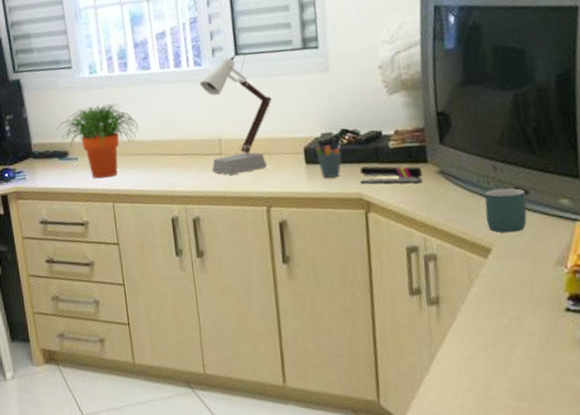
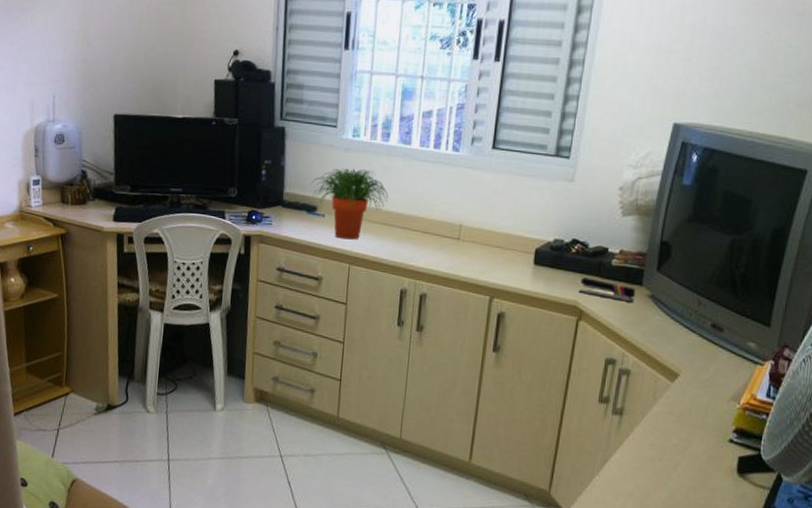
desk lamp: present [199,52,272,175] -> none [448,146,517,261]
pen holder: present [315,140,342,178] -> none [545,248,571,282]
mug: present [484,188,527,233] -> none [681,321,721,364]

